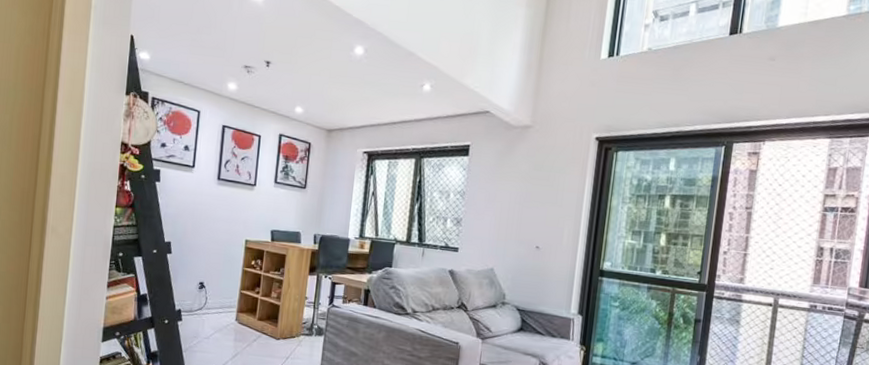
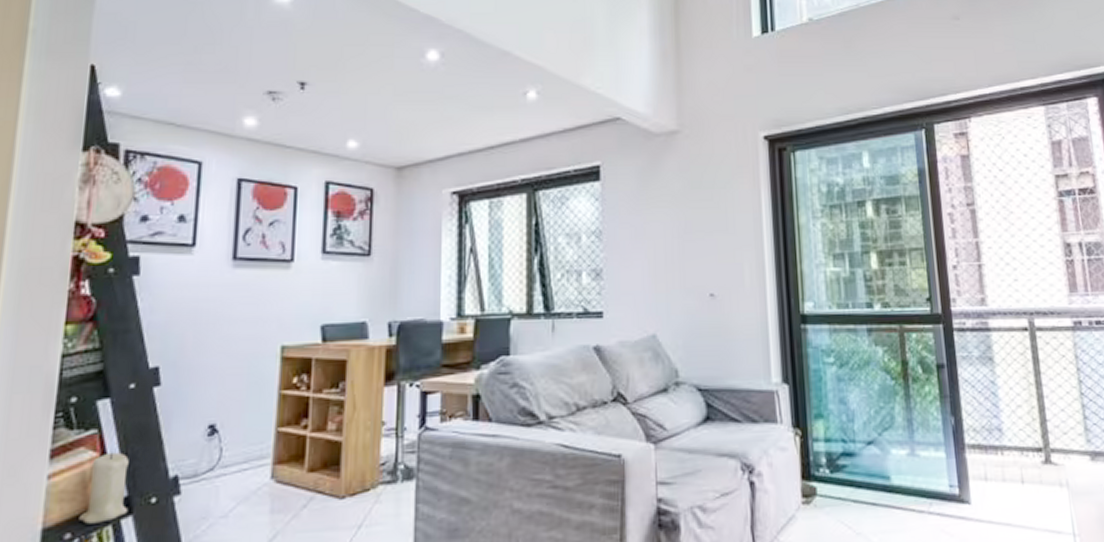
candle: none [124,289,152,330] -> present [79,452,129,524]

